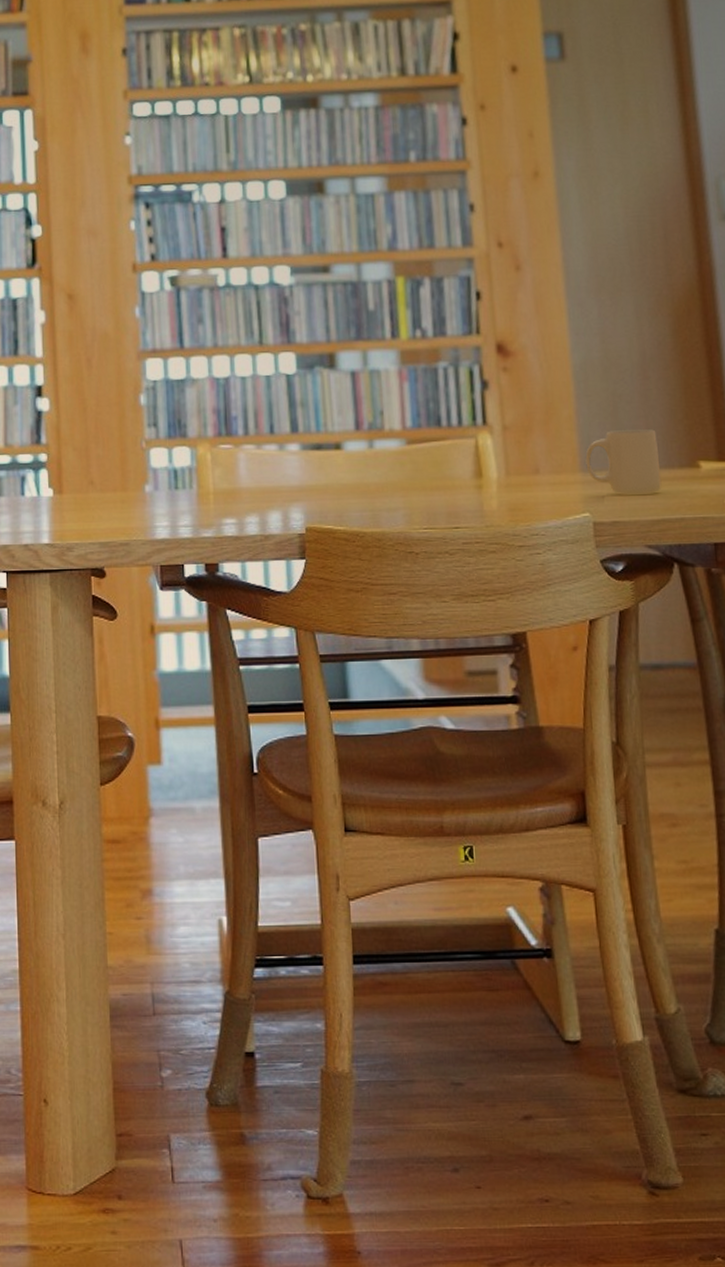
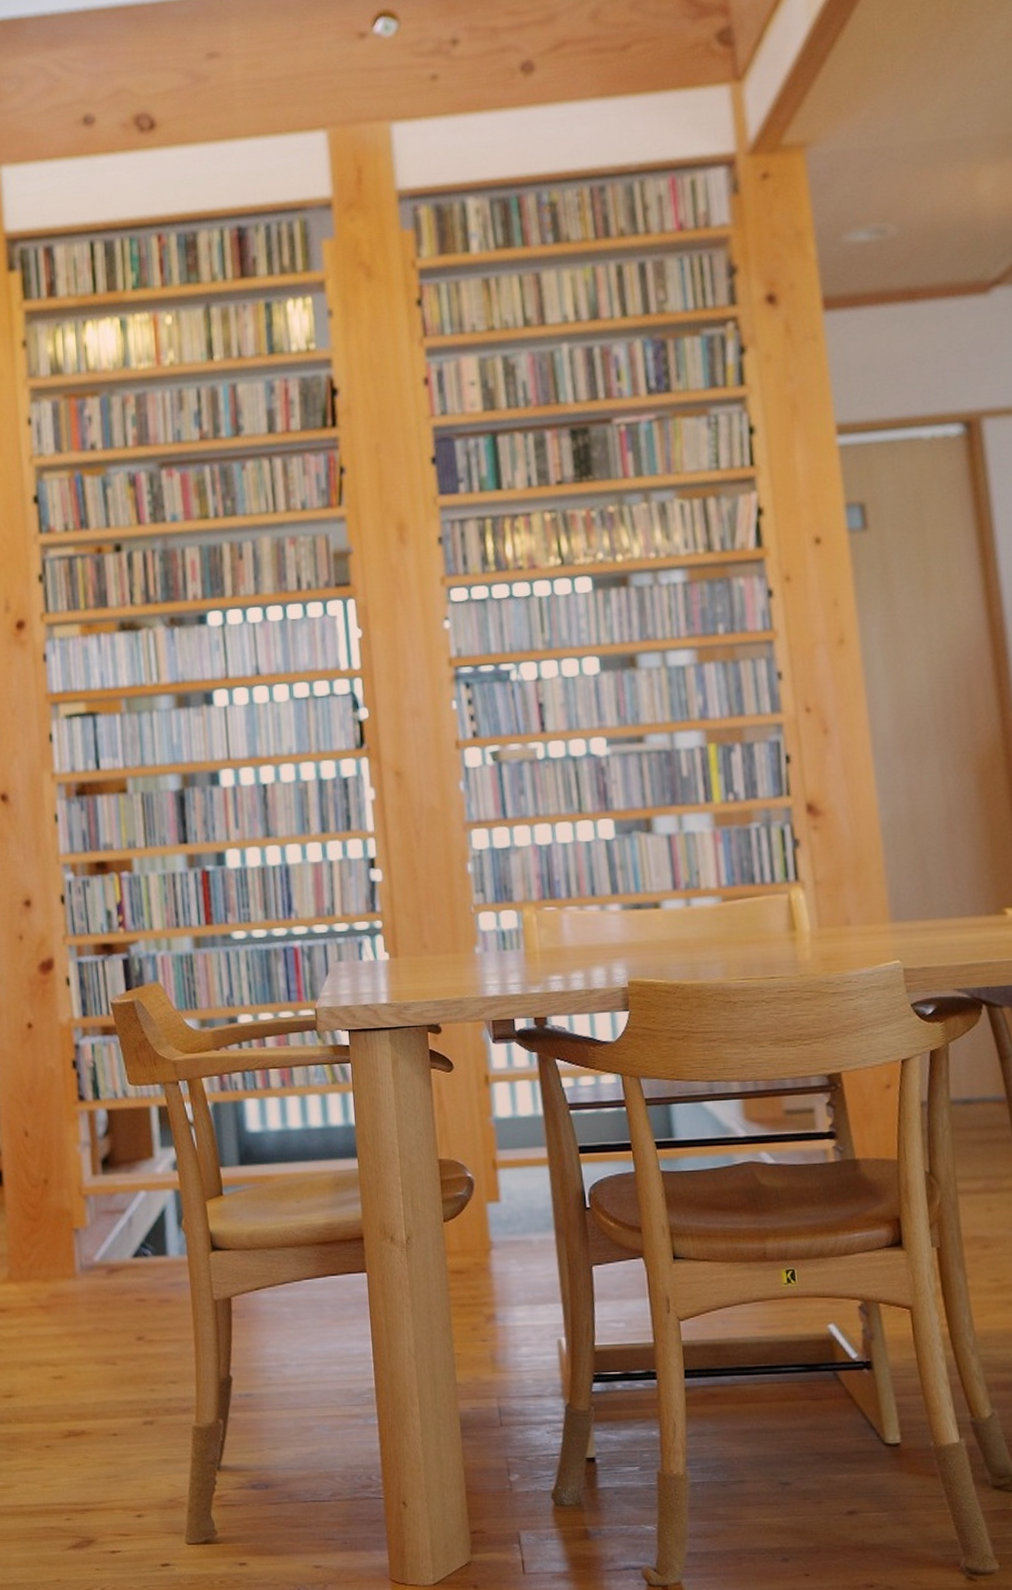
cup: present [585,429,662,496] -> none [894,880,970,943]

